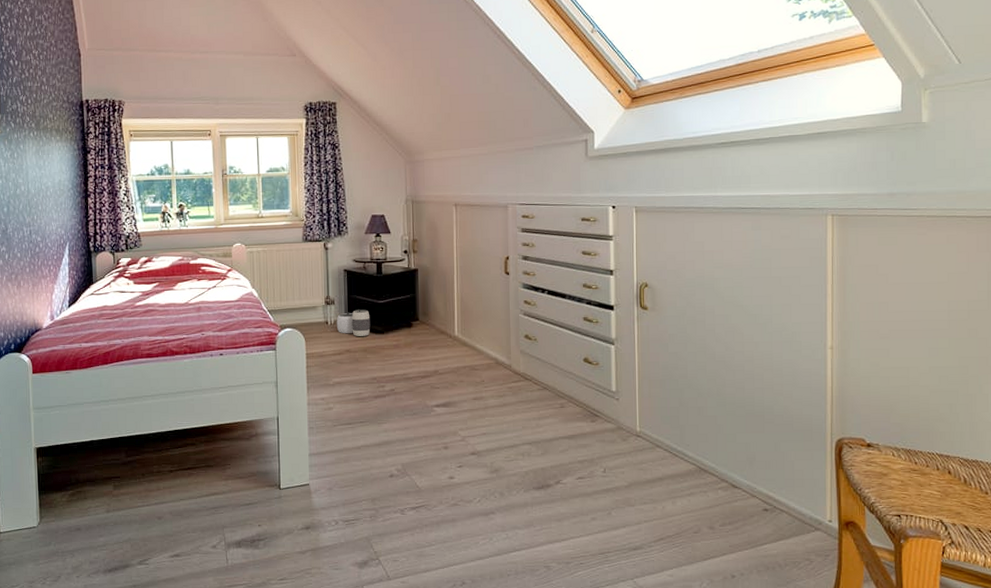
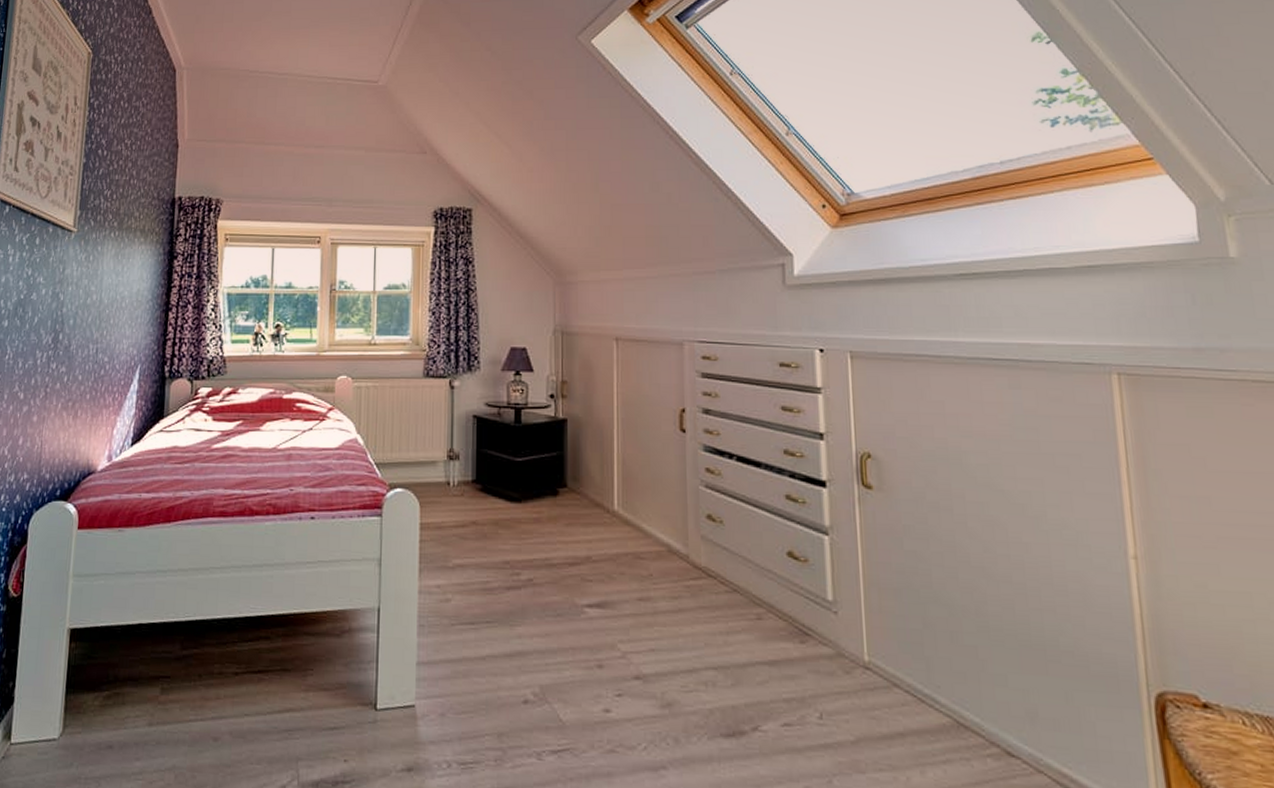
waste basket: present [336,309,371,336] -> none [460,468,504,504]

